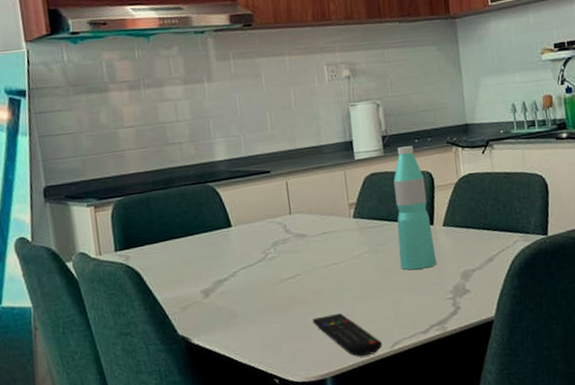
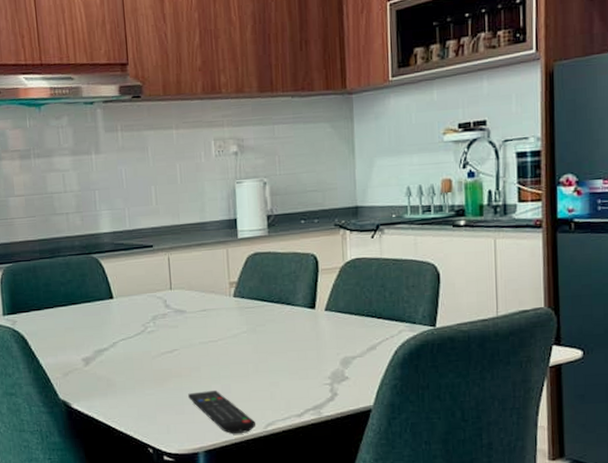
water bottle: present [393,146,437,271] -> none [276,226,317,353]

